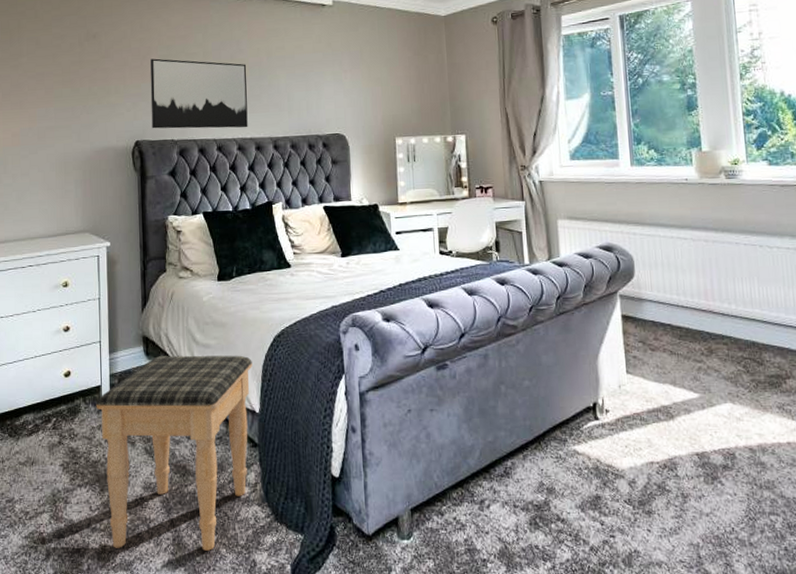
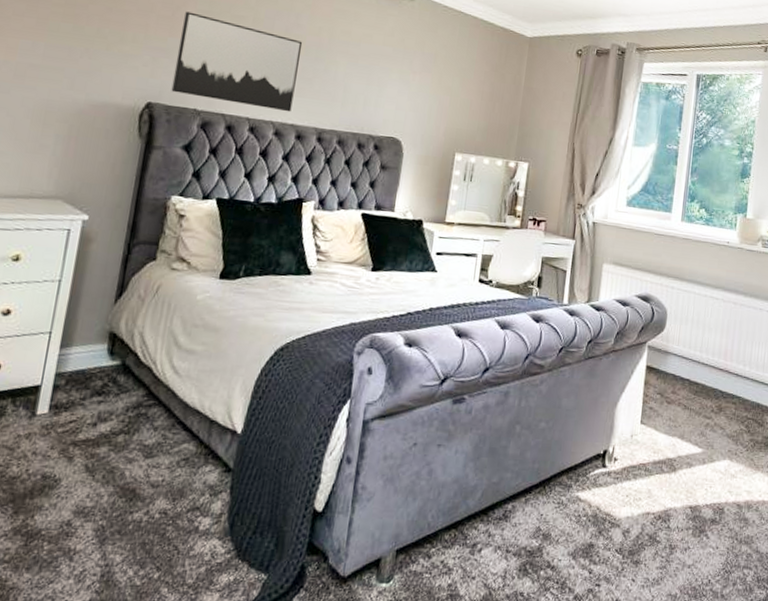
footstool: present [96,355,252,551] -> none [17,357,244,590]

